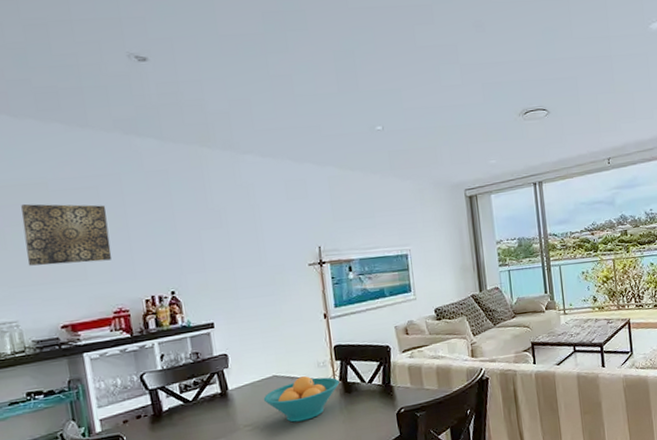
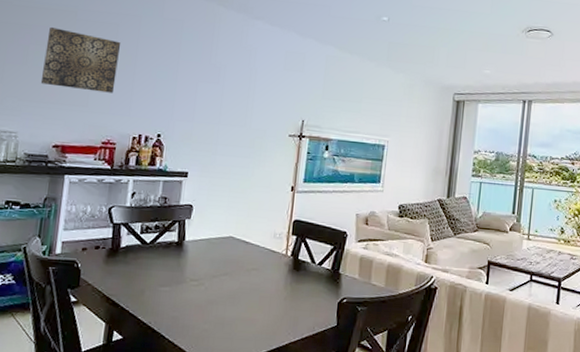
fruit bowl: present [263,375,340,423] -> none [214,242,291,289]

